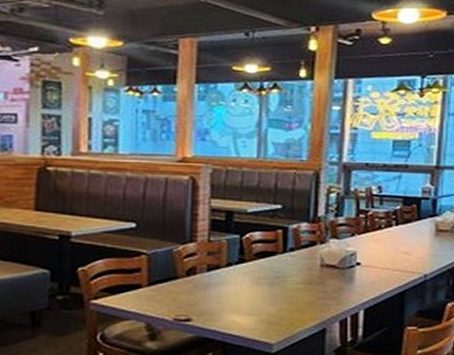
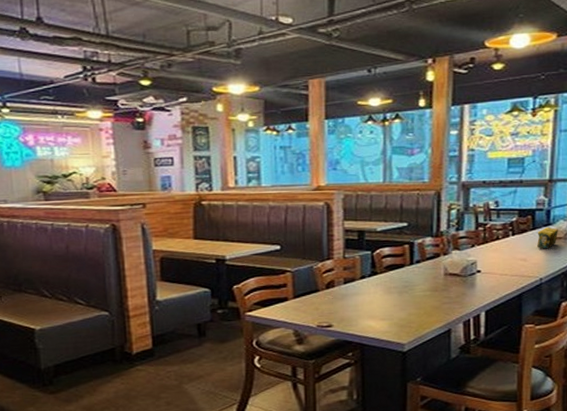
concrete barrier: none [422,218,445,243] -> present [537,227,558,249]

